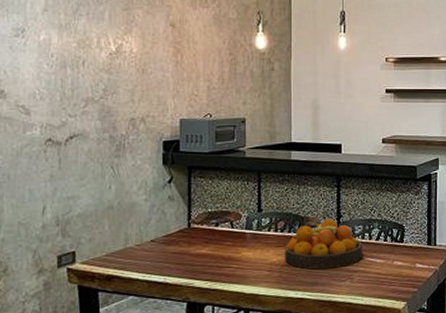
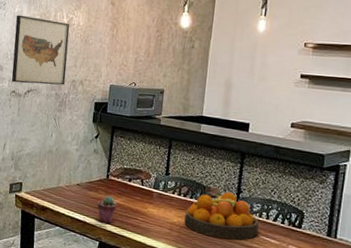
wall art: none [42,43,121,128] -> present [11,15,70,86]
potted succulent: none [179,246,205,279] -> present [97,195,118,223]

